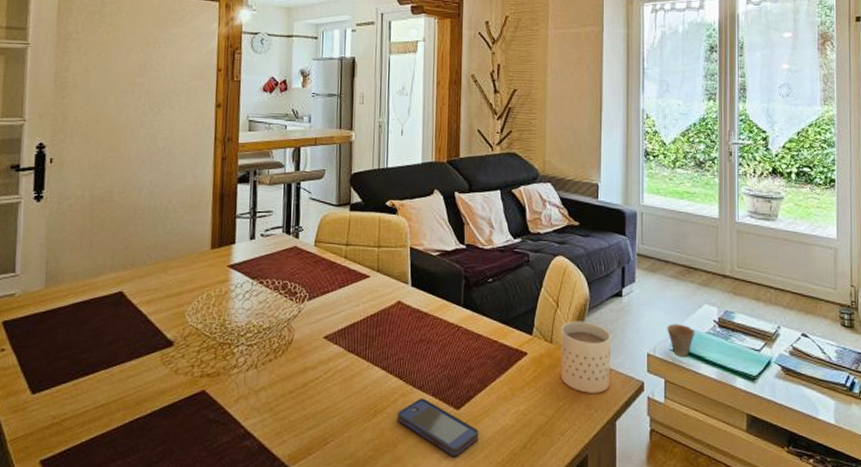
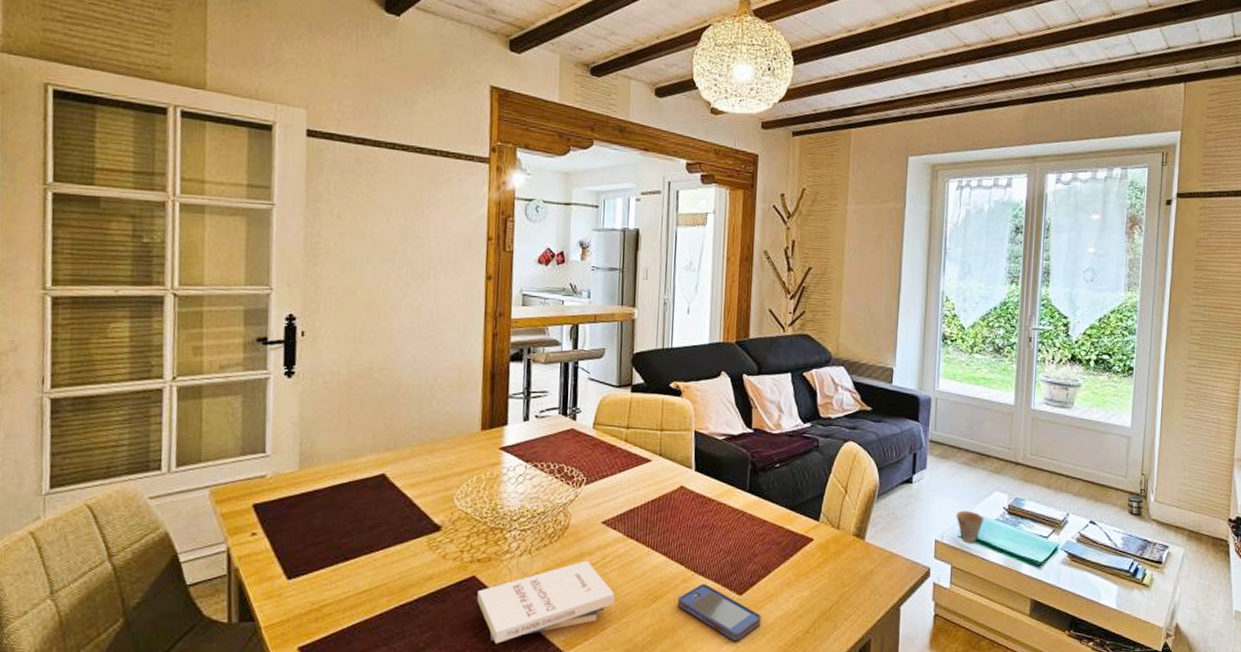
books: none [206,375,337,458] -> present [477,560,615,644]
mug: present [560,321,611,393] -> none [846,507,899,579]

